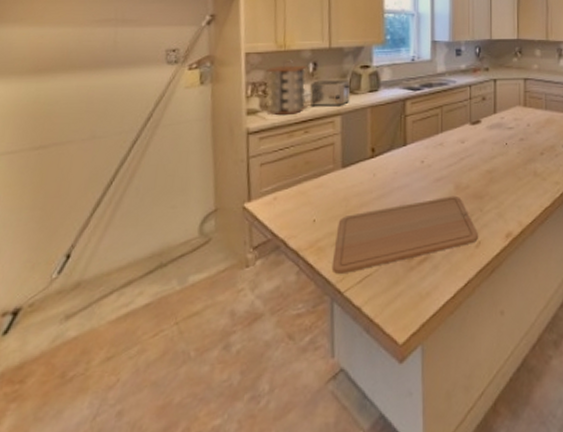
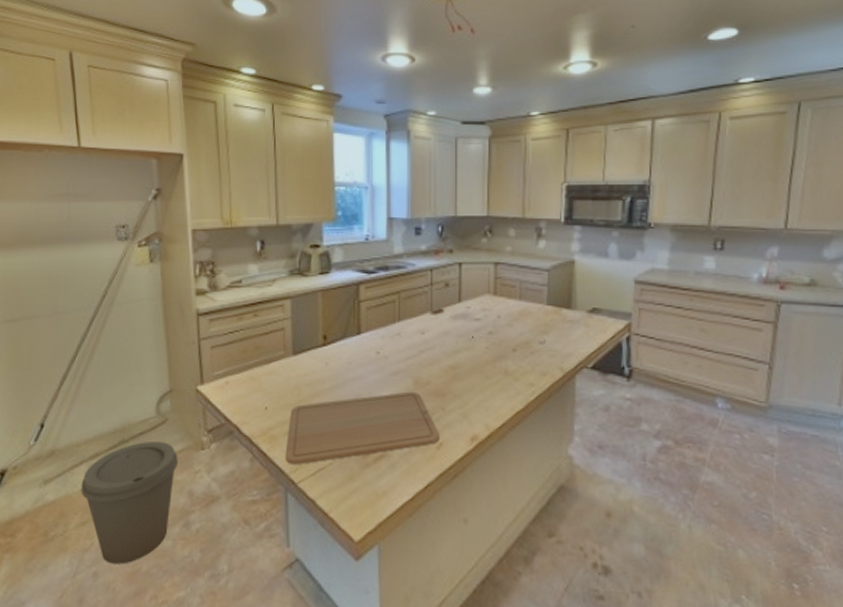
coffee cup: none [108,263,221,400] -> present [81,442,178,564]
spice rack: present [266,60,308,116] -> none [213,238,256,297]
toaster: present [309,79,351,108] -> none [258,259,300,291]

